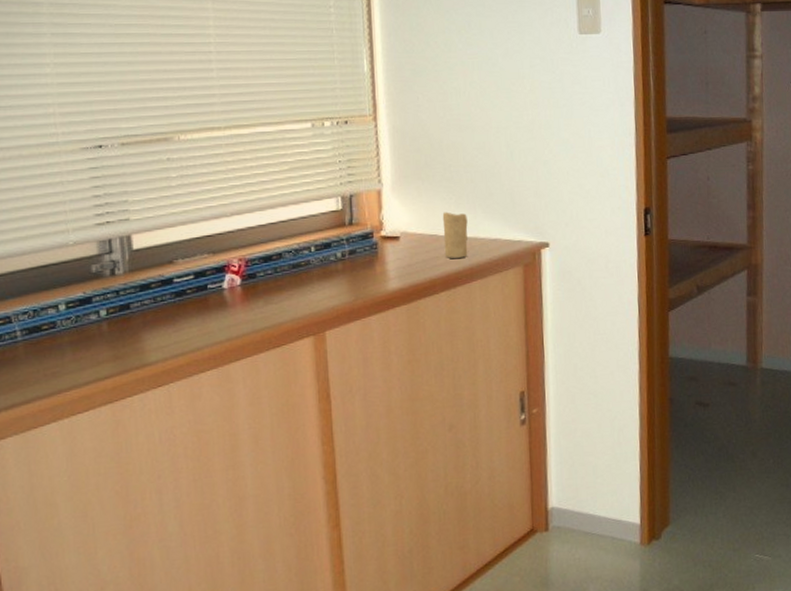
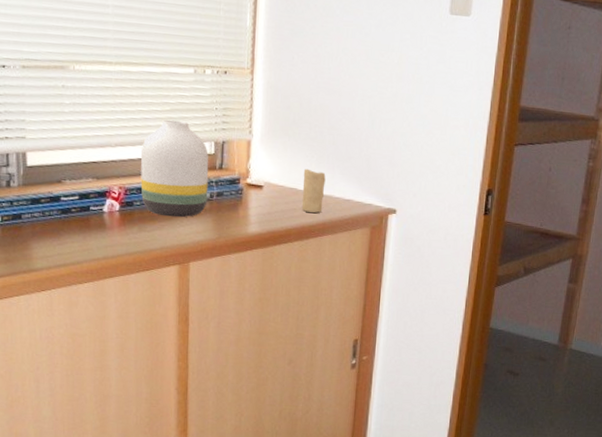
vase: none [260,179,339,285] -> present [140,119,209,218]

